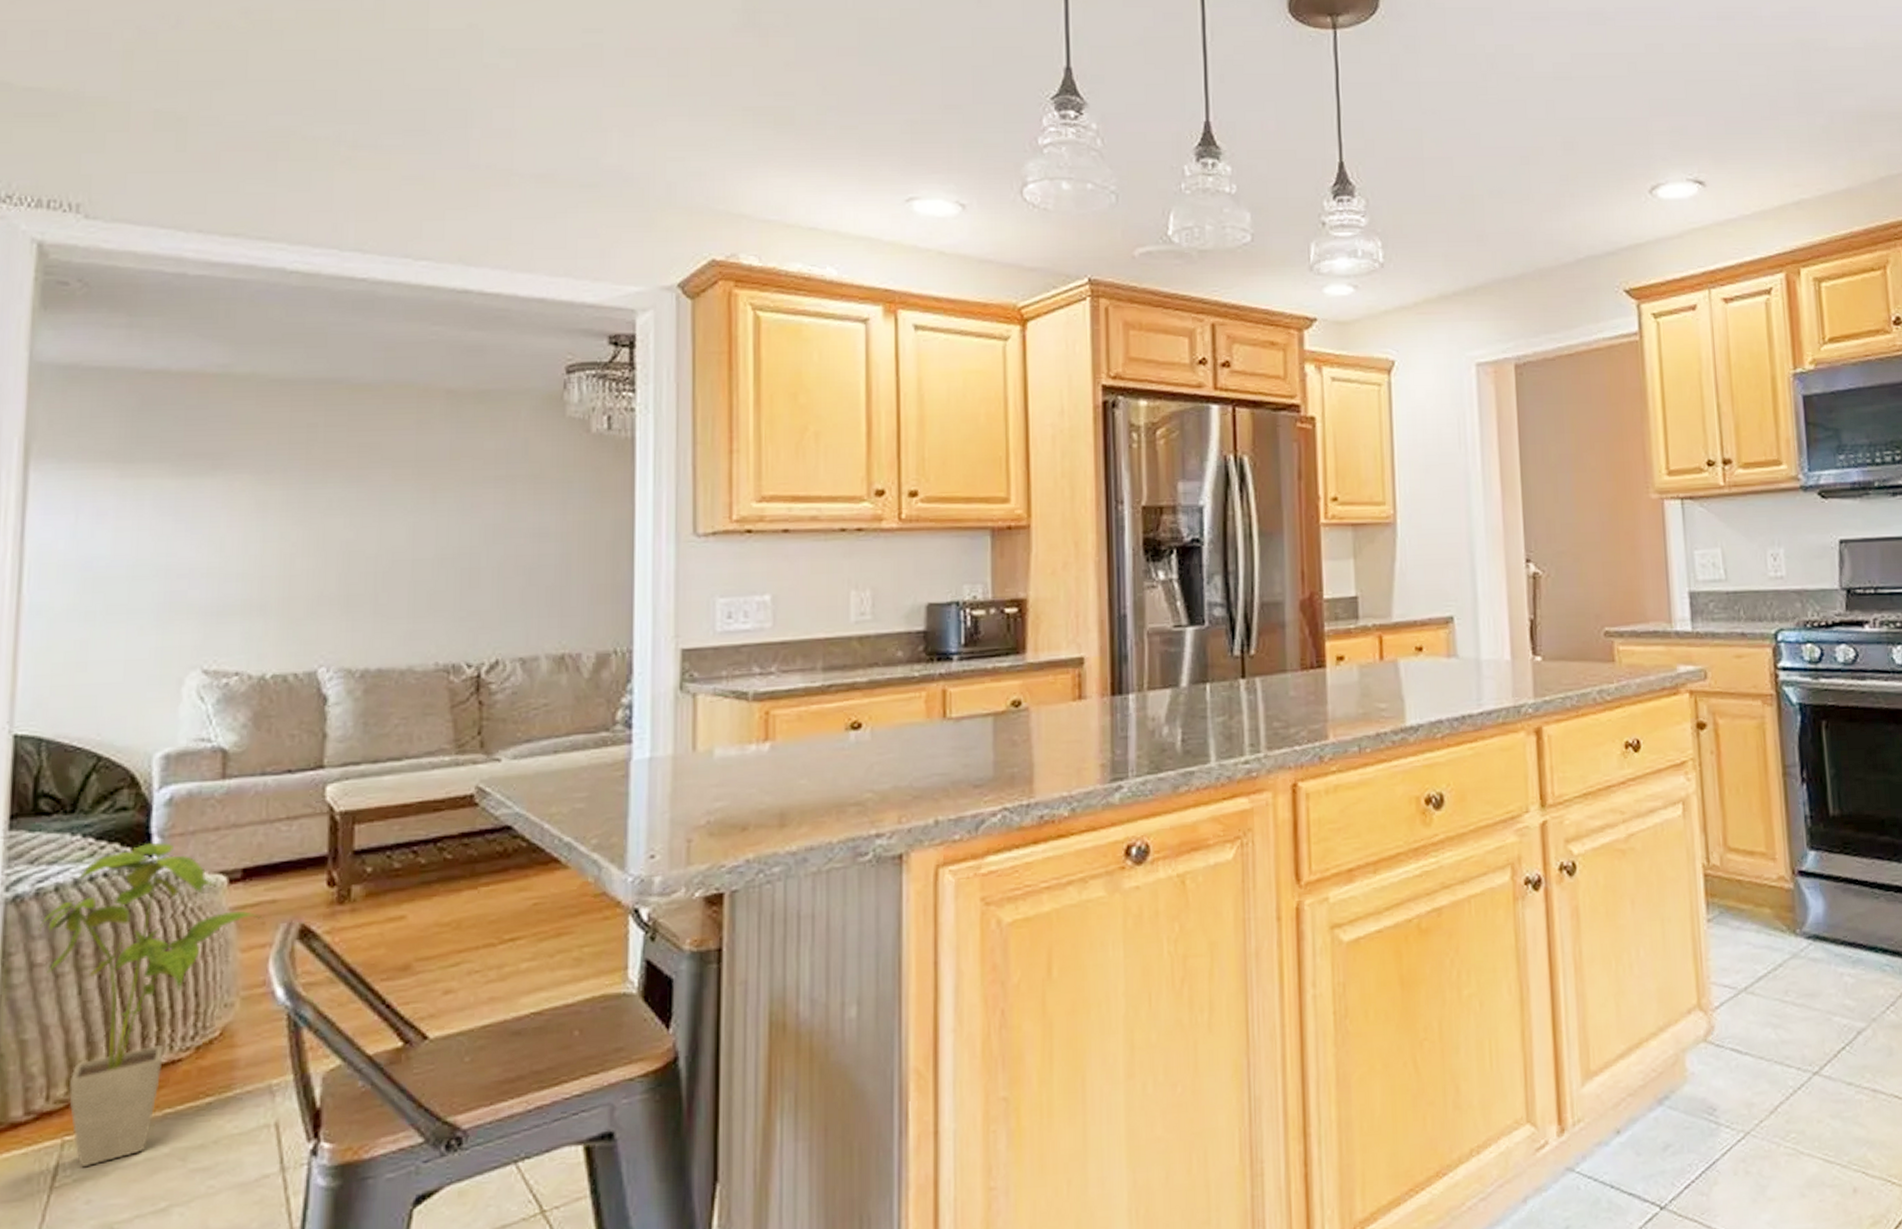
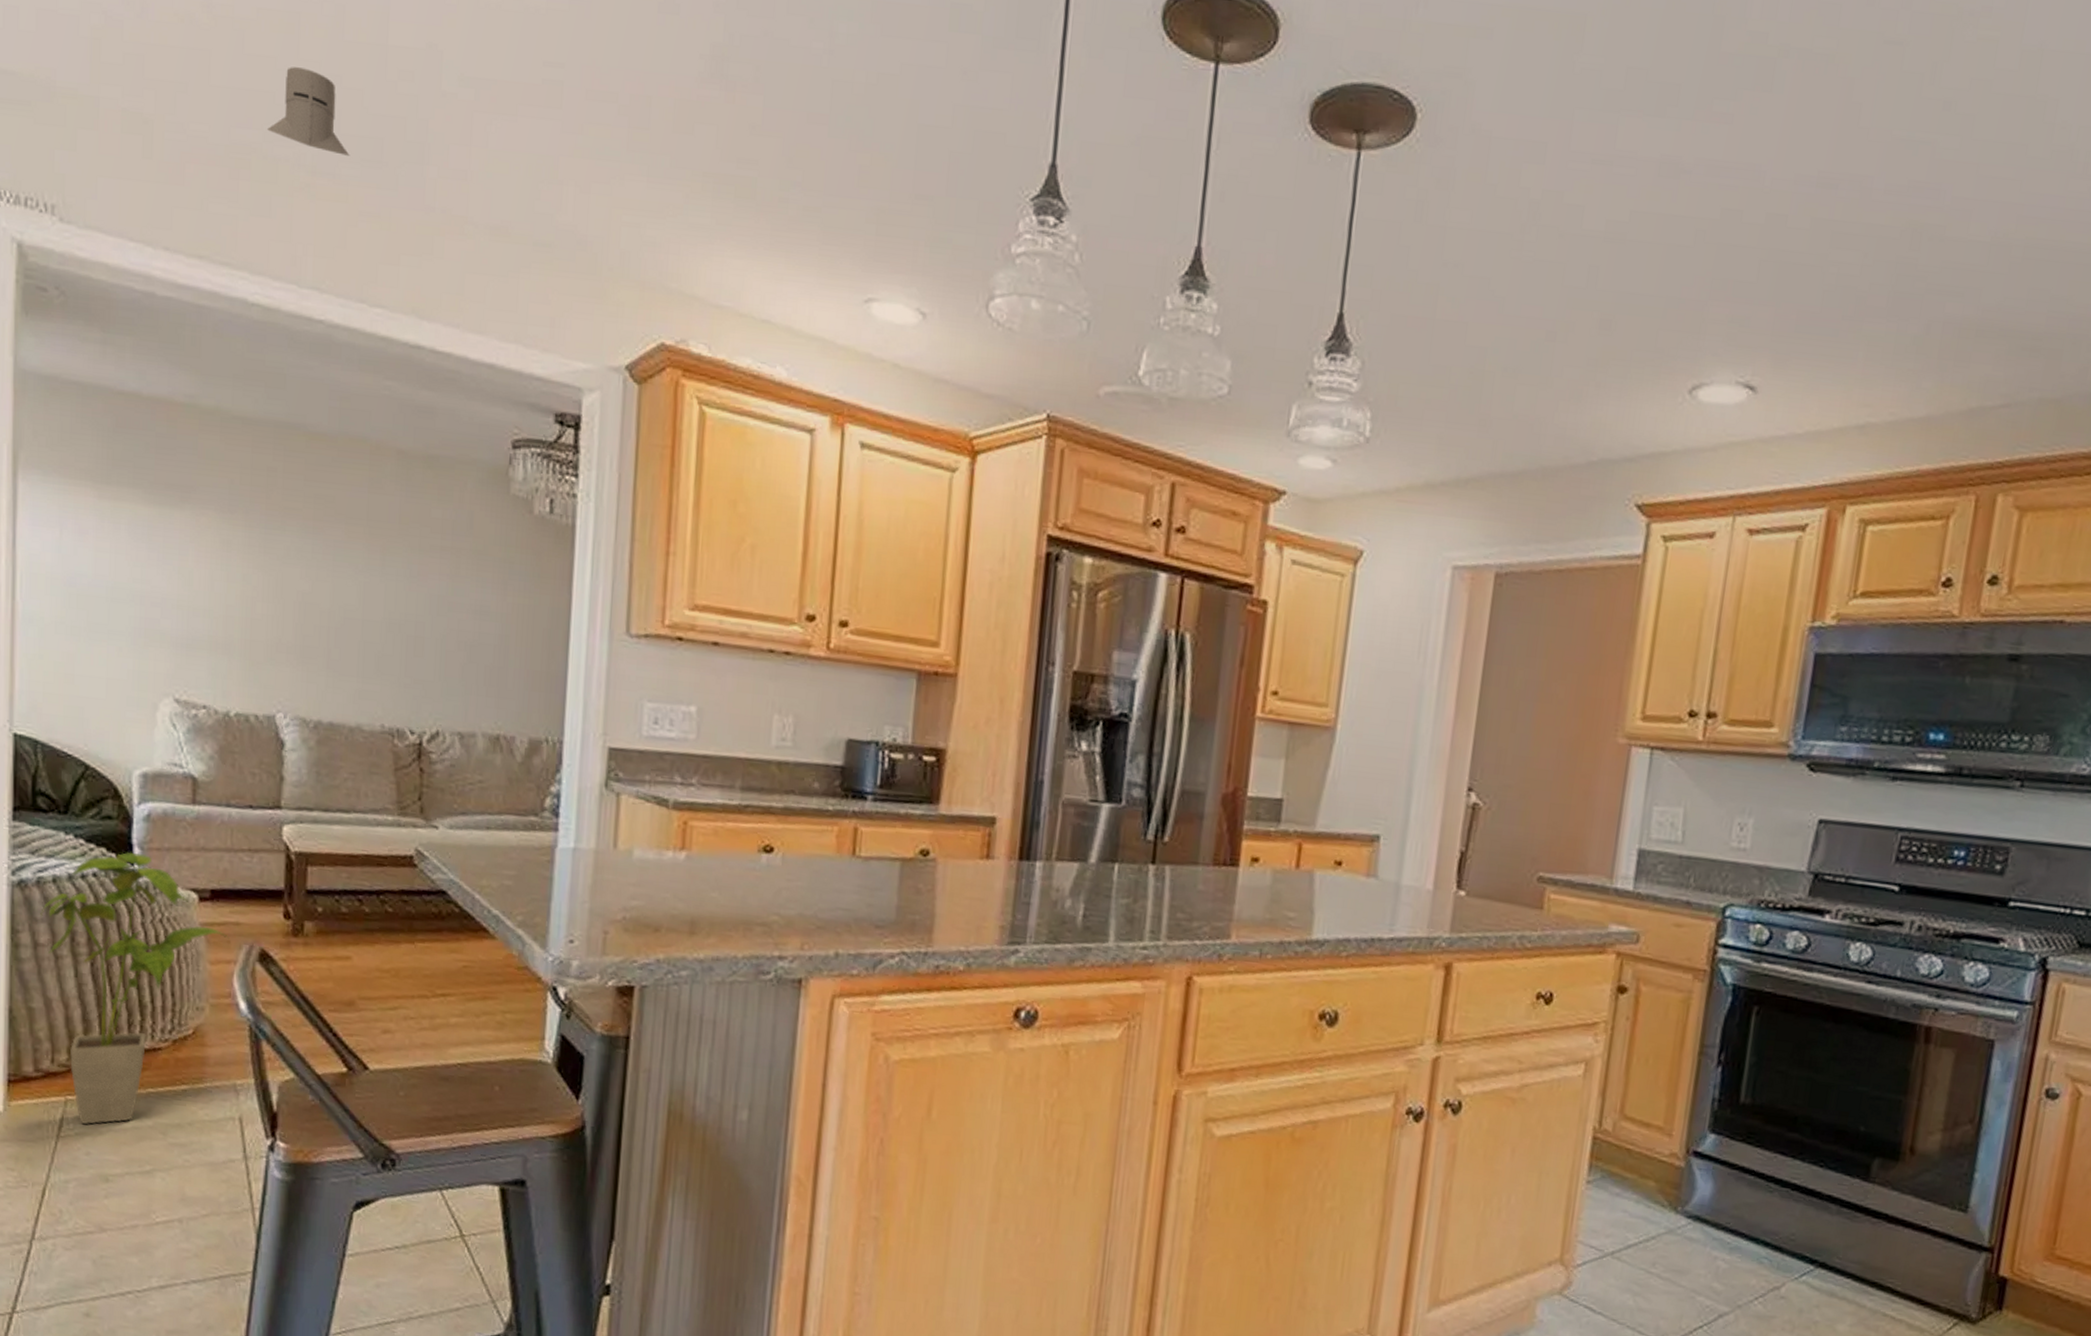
knight helmet: none [307,57,392,128] -> present [267,67,350,156]

